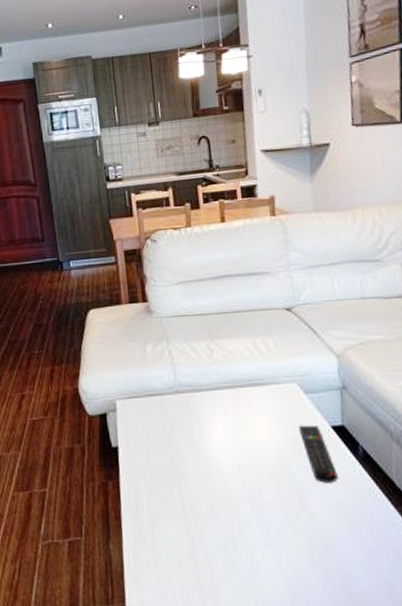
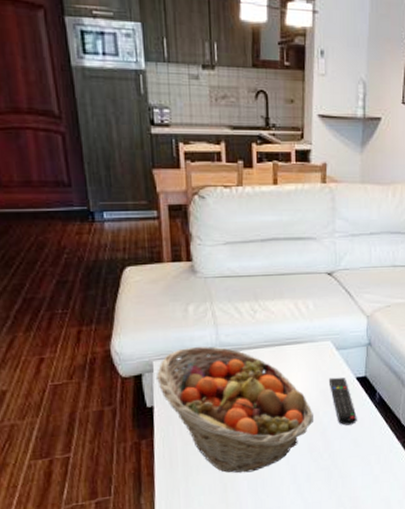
fruit basket: none [119,386,285,528] -> present [156,346,313,474]

